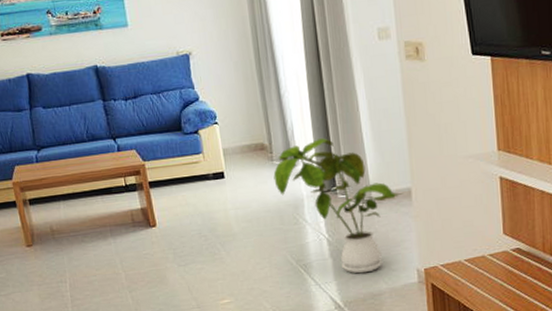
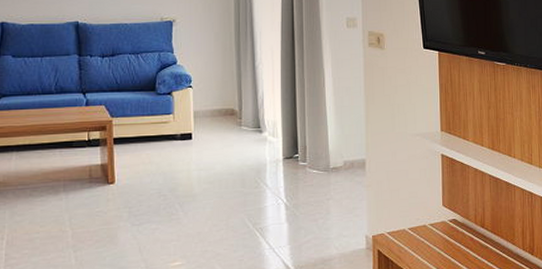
house plant: present [273,138,404,274] -> none [240,109,359,239]

